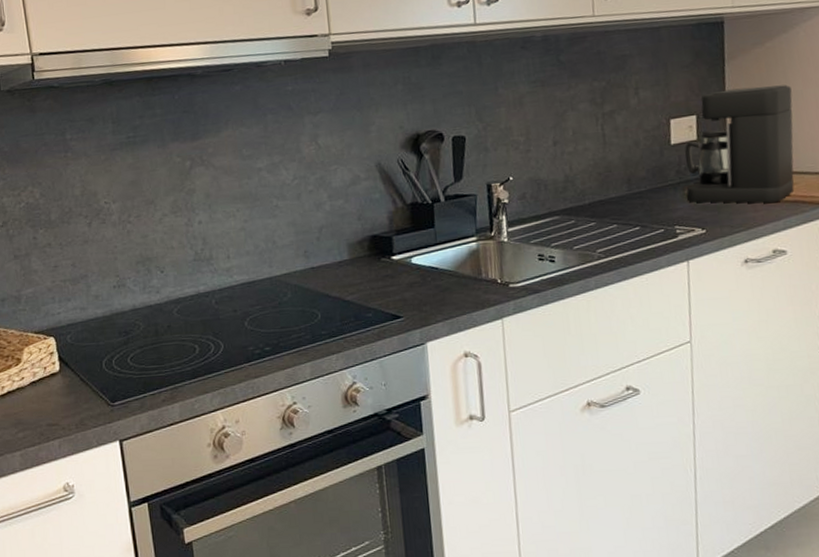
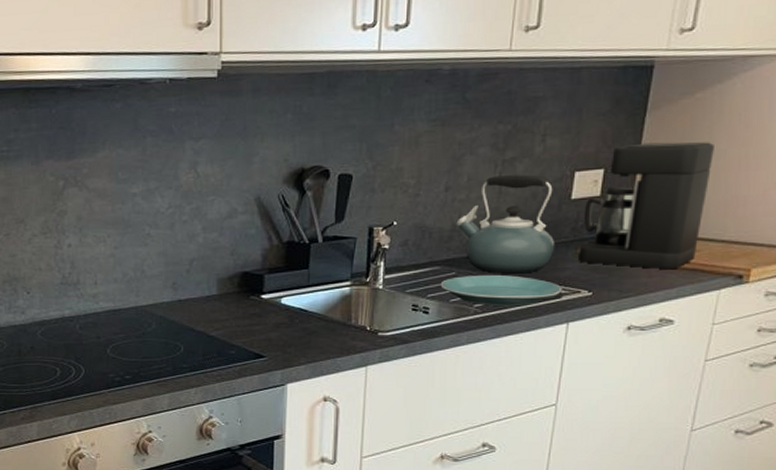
plate: none [562,219,678,250] -> present [440,274,563,307]
kettle: none [568,125,665,219] -> present [456,175,555,274]

